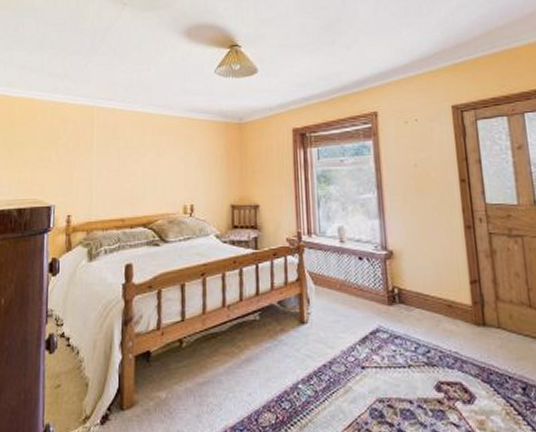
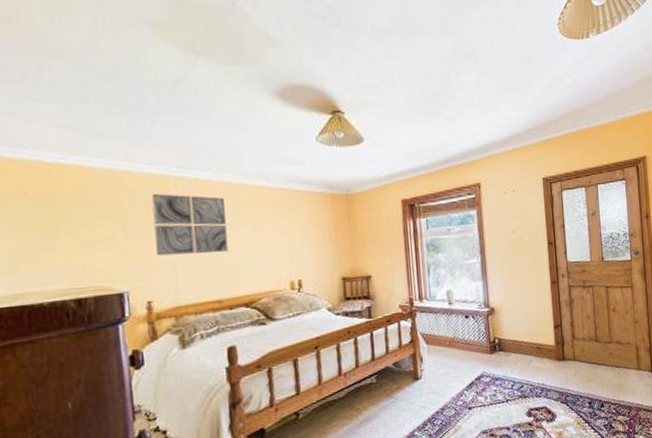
wall art: none [79,121,135,175] -> present [151,193,228,256]

